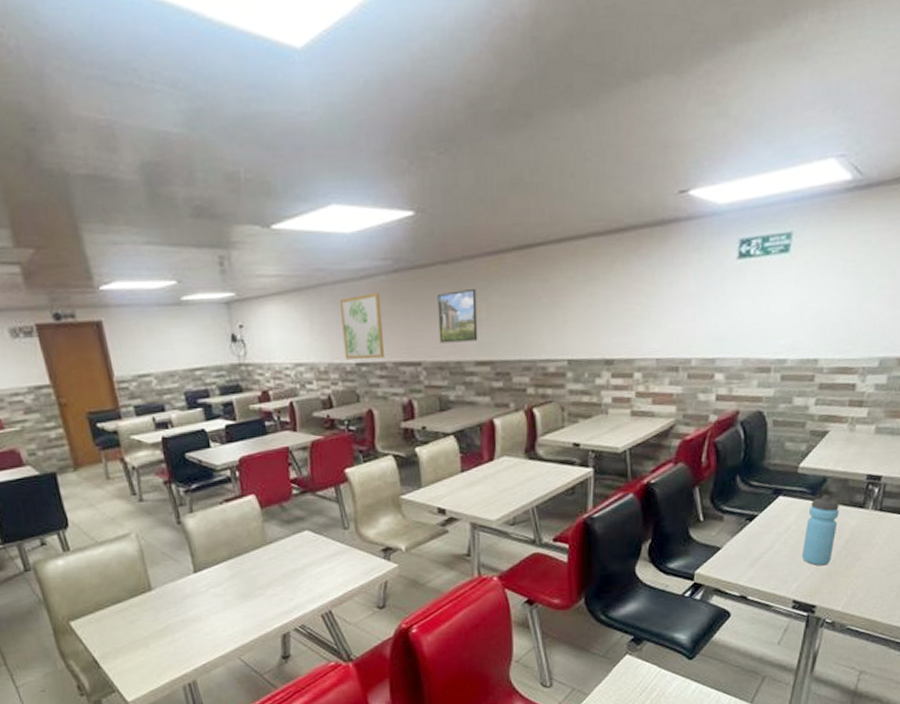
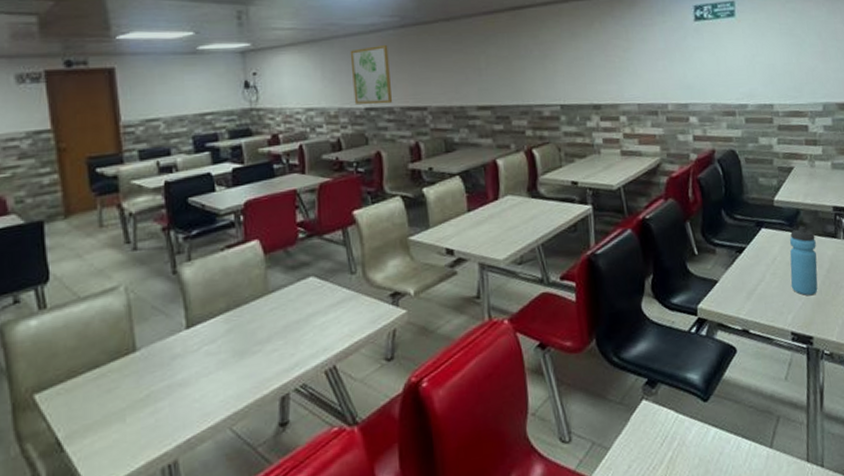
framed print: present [437,288,478,344] -> none [440,42,479,90]

